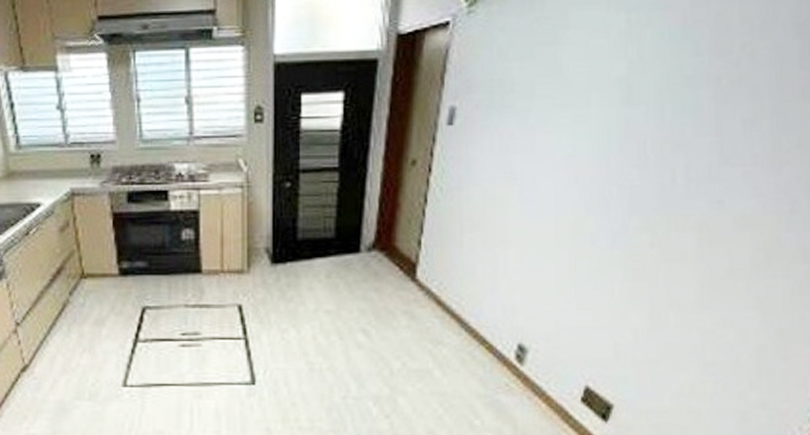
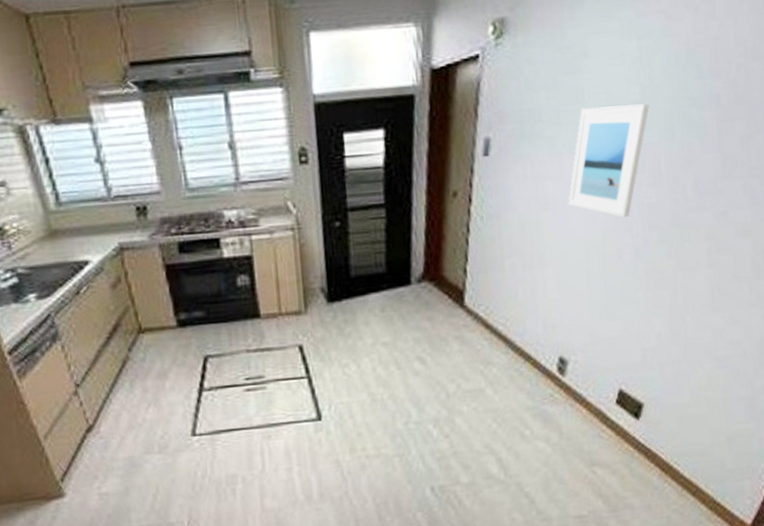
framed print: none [538,80,636,199] -> present [568,103,649,217]

